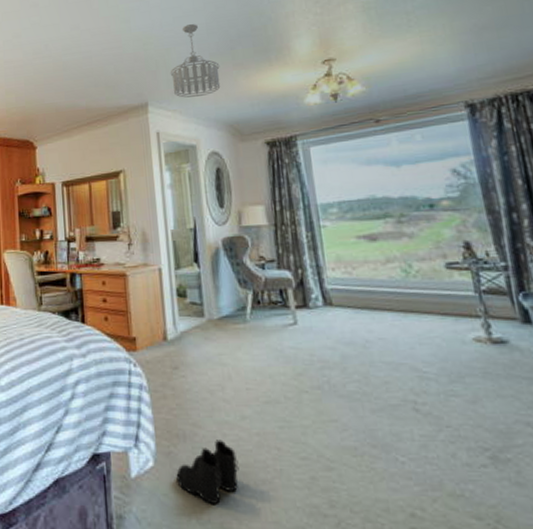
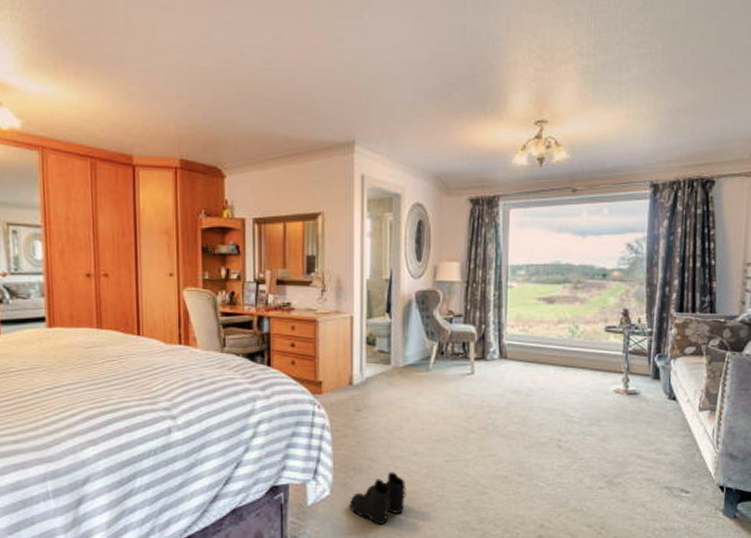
ceiling light fixture: present [170,24,221,98] -> none [382,58,435,141]

